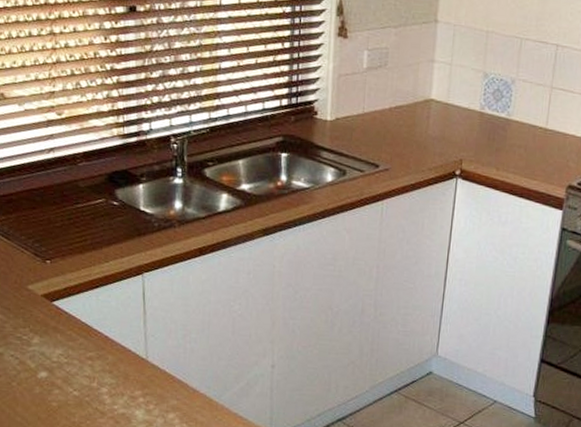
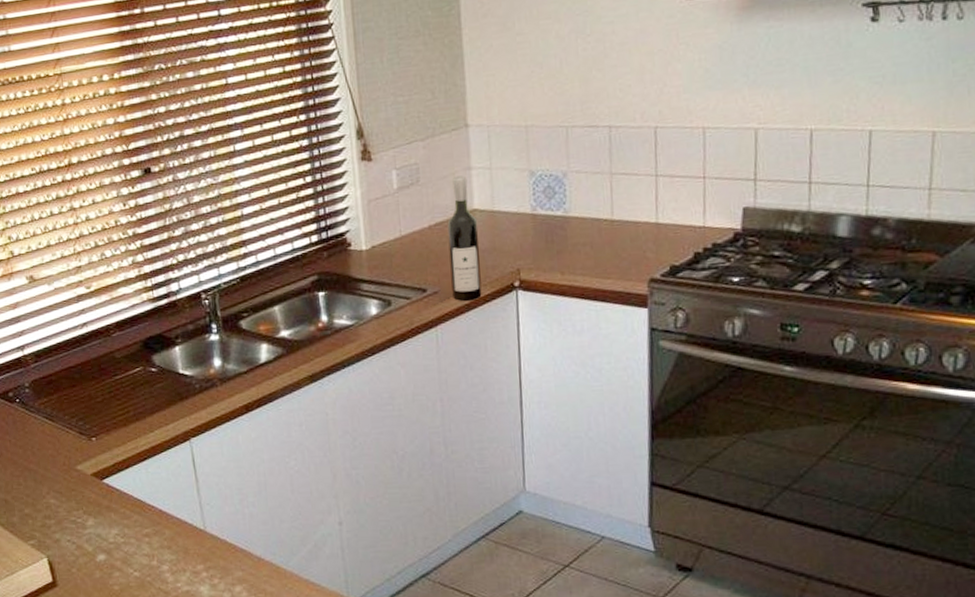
bottle: none [401,66,433,183] -> present [447,175,482,302]

